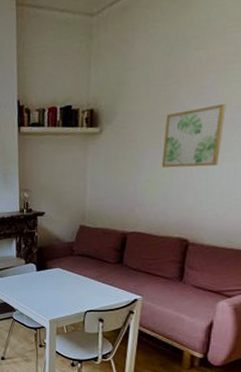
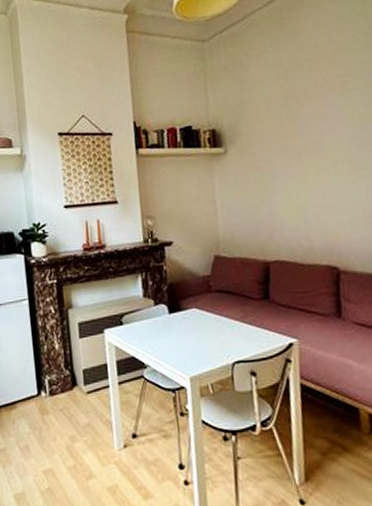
wall art: present [161,104,226,168] -> none [291,122,354,188]

